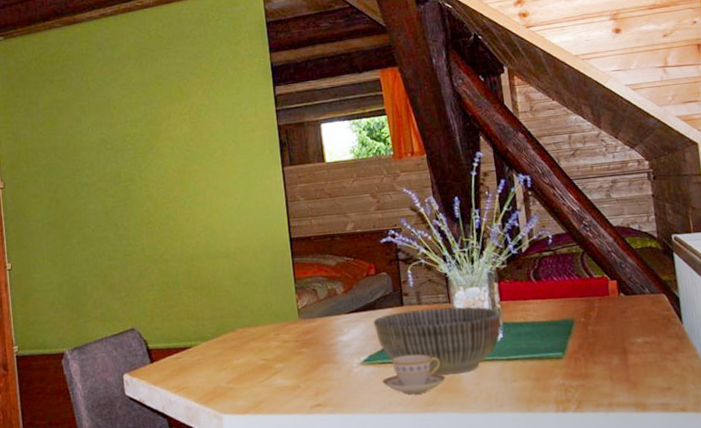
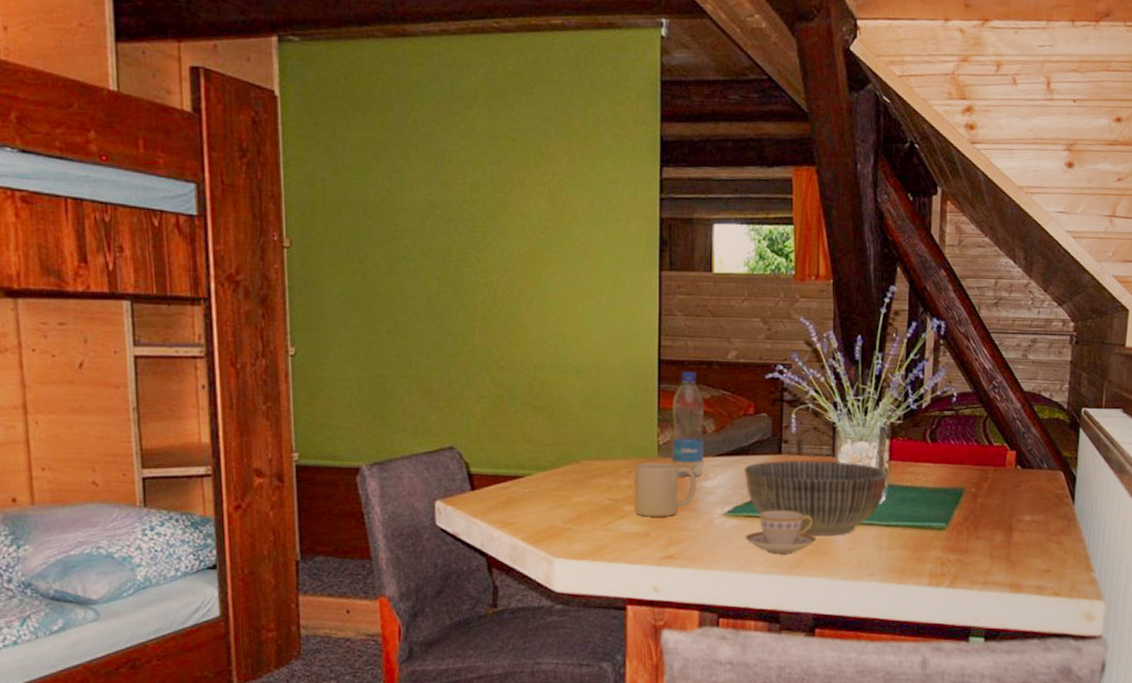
mug: none [280,323,334,372] -> present [635,463,696,517]
bottle: none [305,244,338,335] -> present [671,371,704,478]

